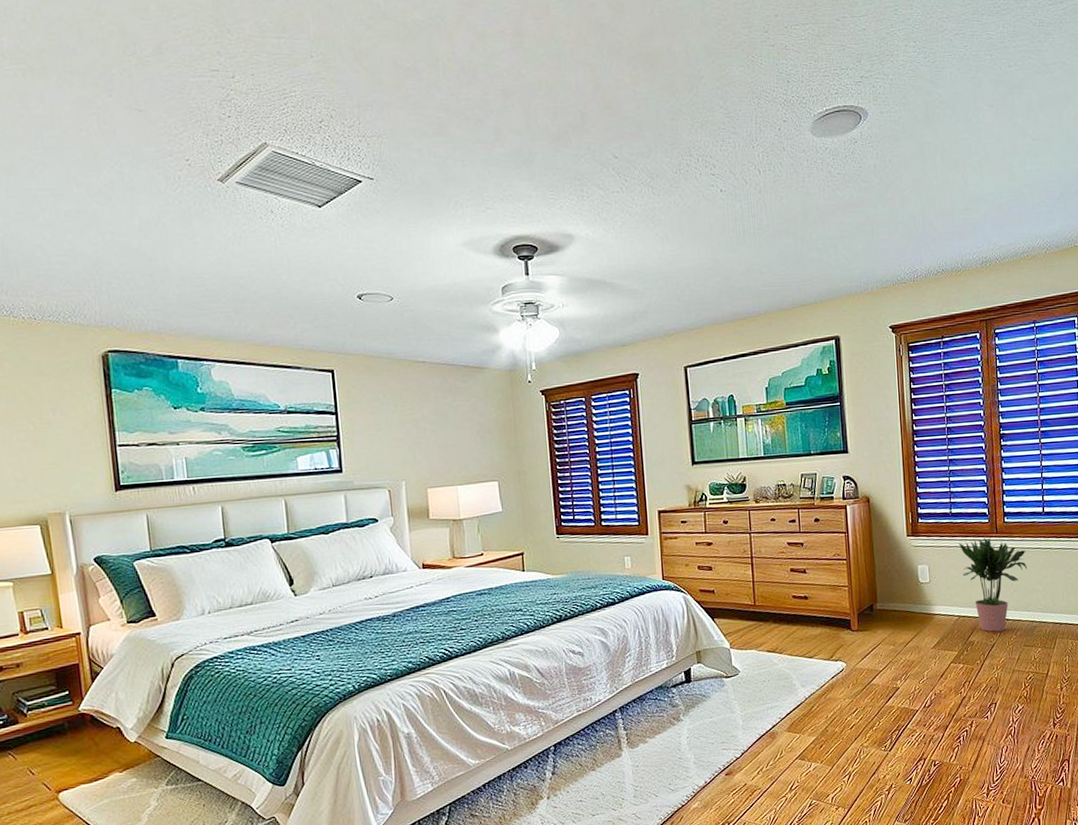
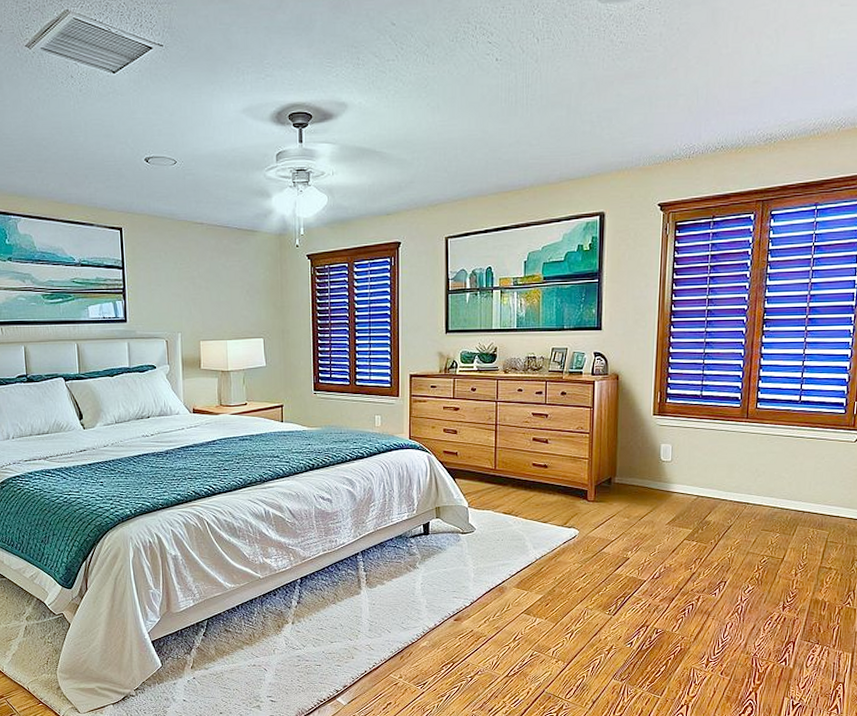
potted plant: present [958,537,1027,632] -> none [706,421,776,514]

